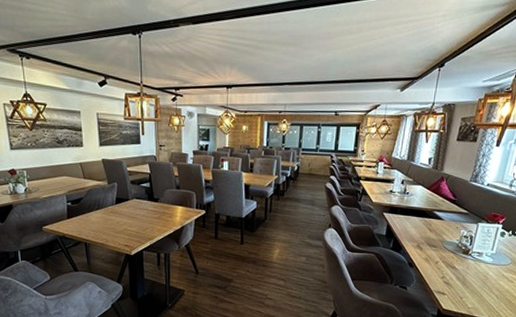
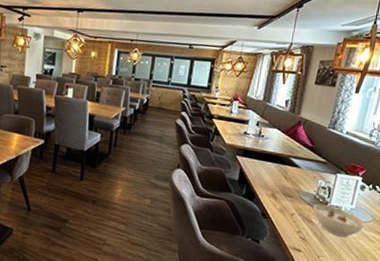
soup bowl: none [456,251,505,280] -> present [313,203,365,238]

